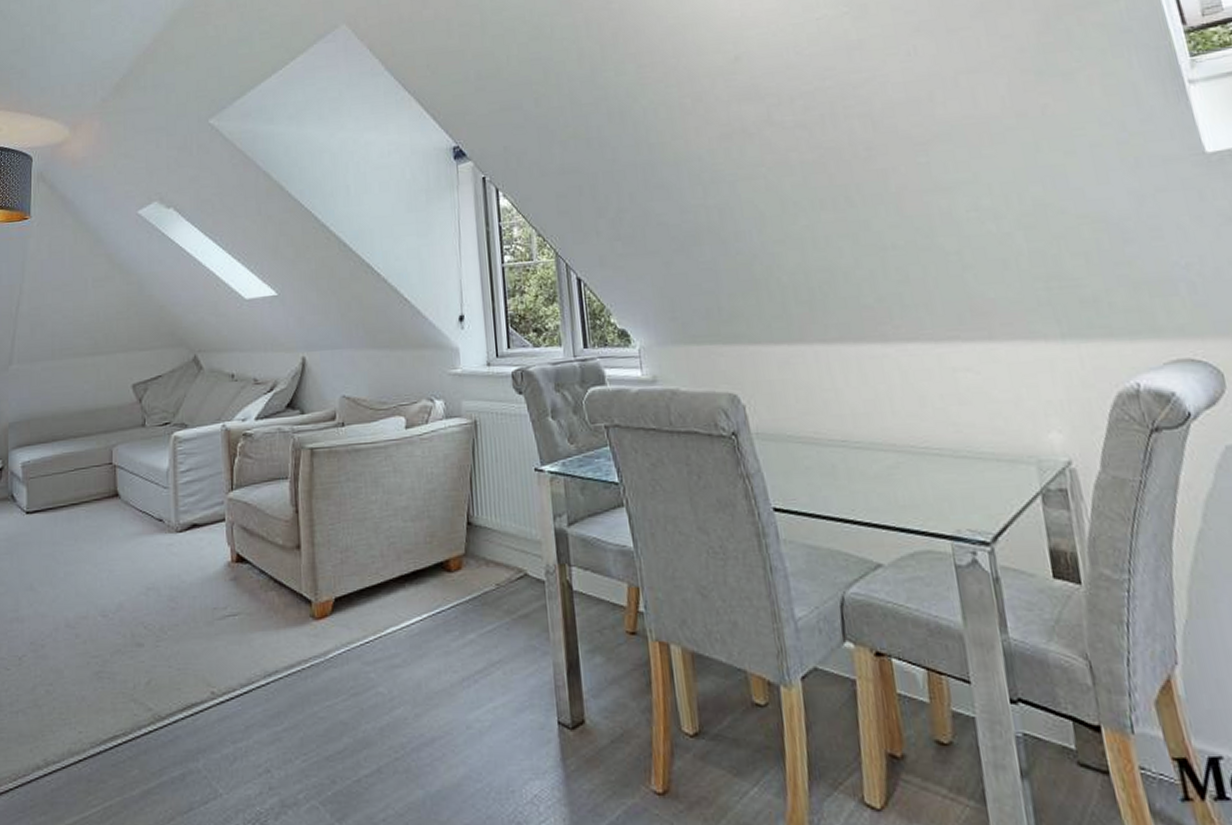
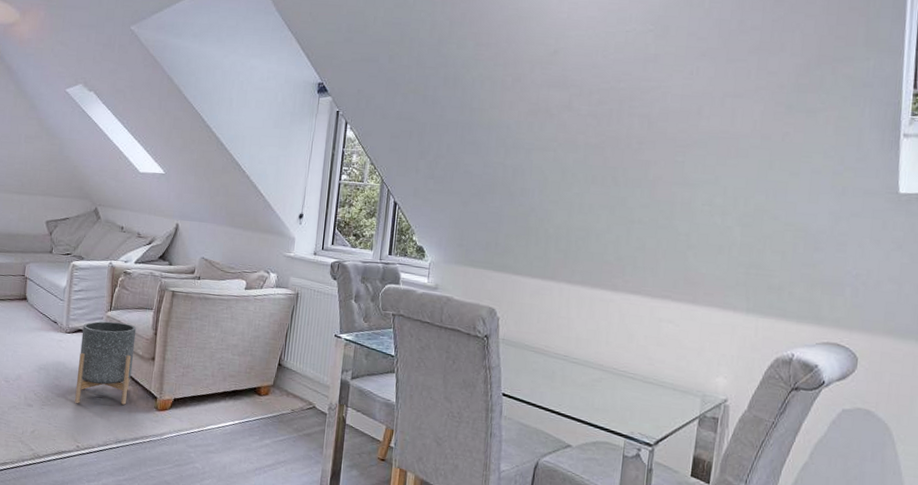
planter: none [198,503,273,629] -> present [74,321,137,405]

